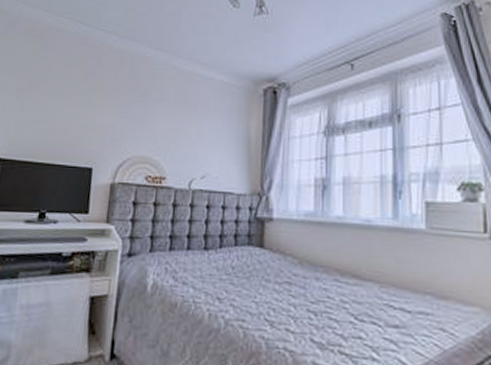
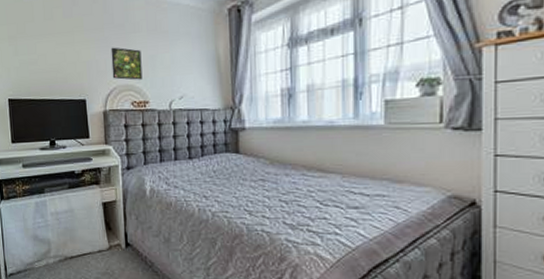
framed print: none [128,114,165,153] -> present [111,47,143,80]

